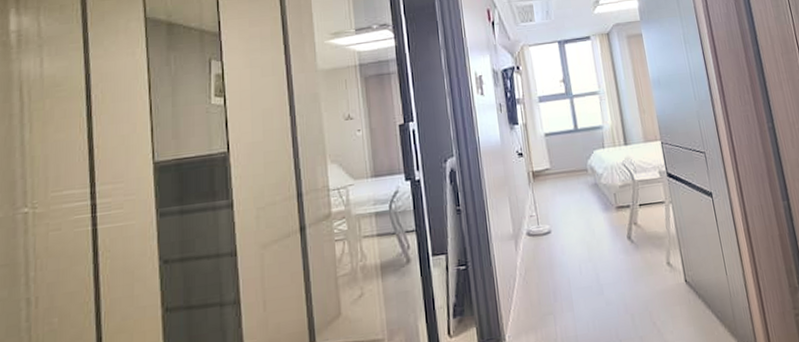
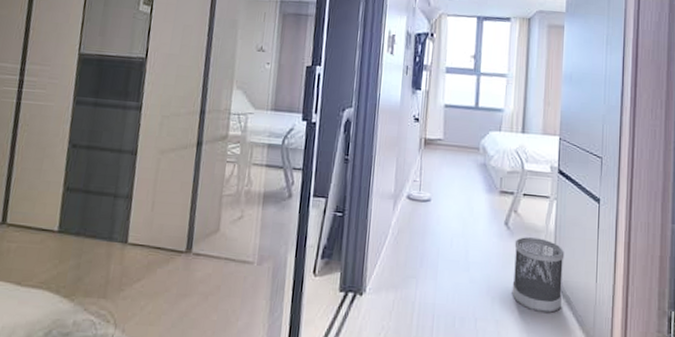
wastebasket: none [641,244,699,319] -> present [512,237,565,314]

